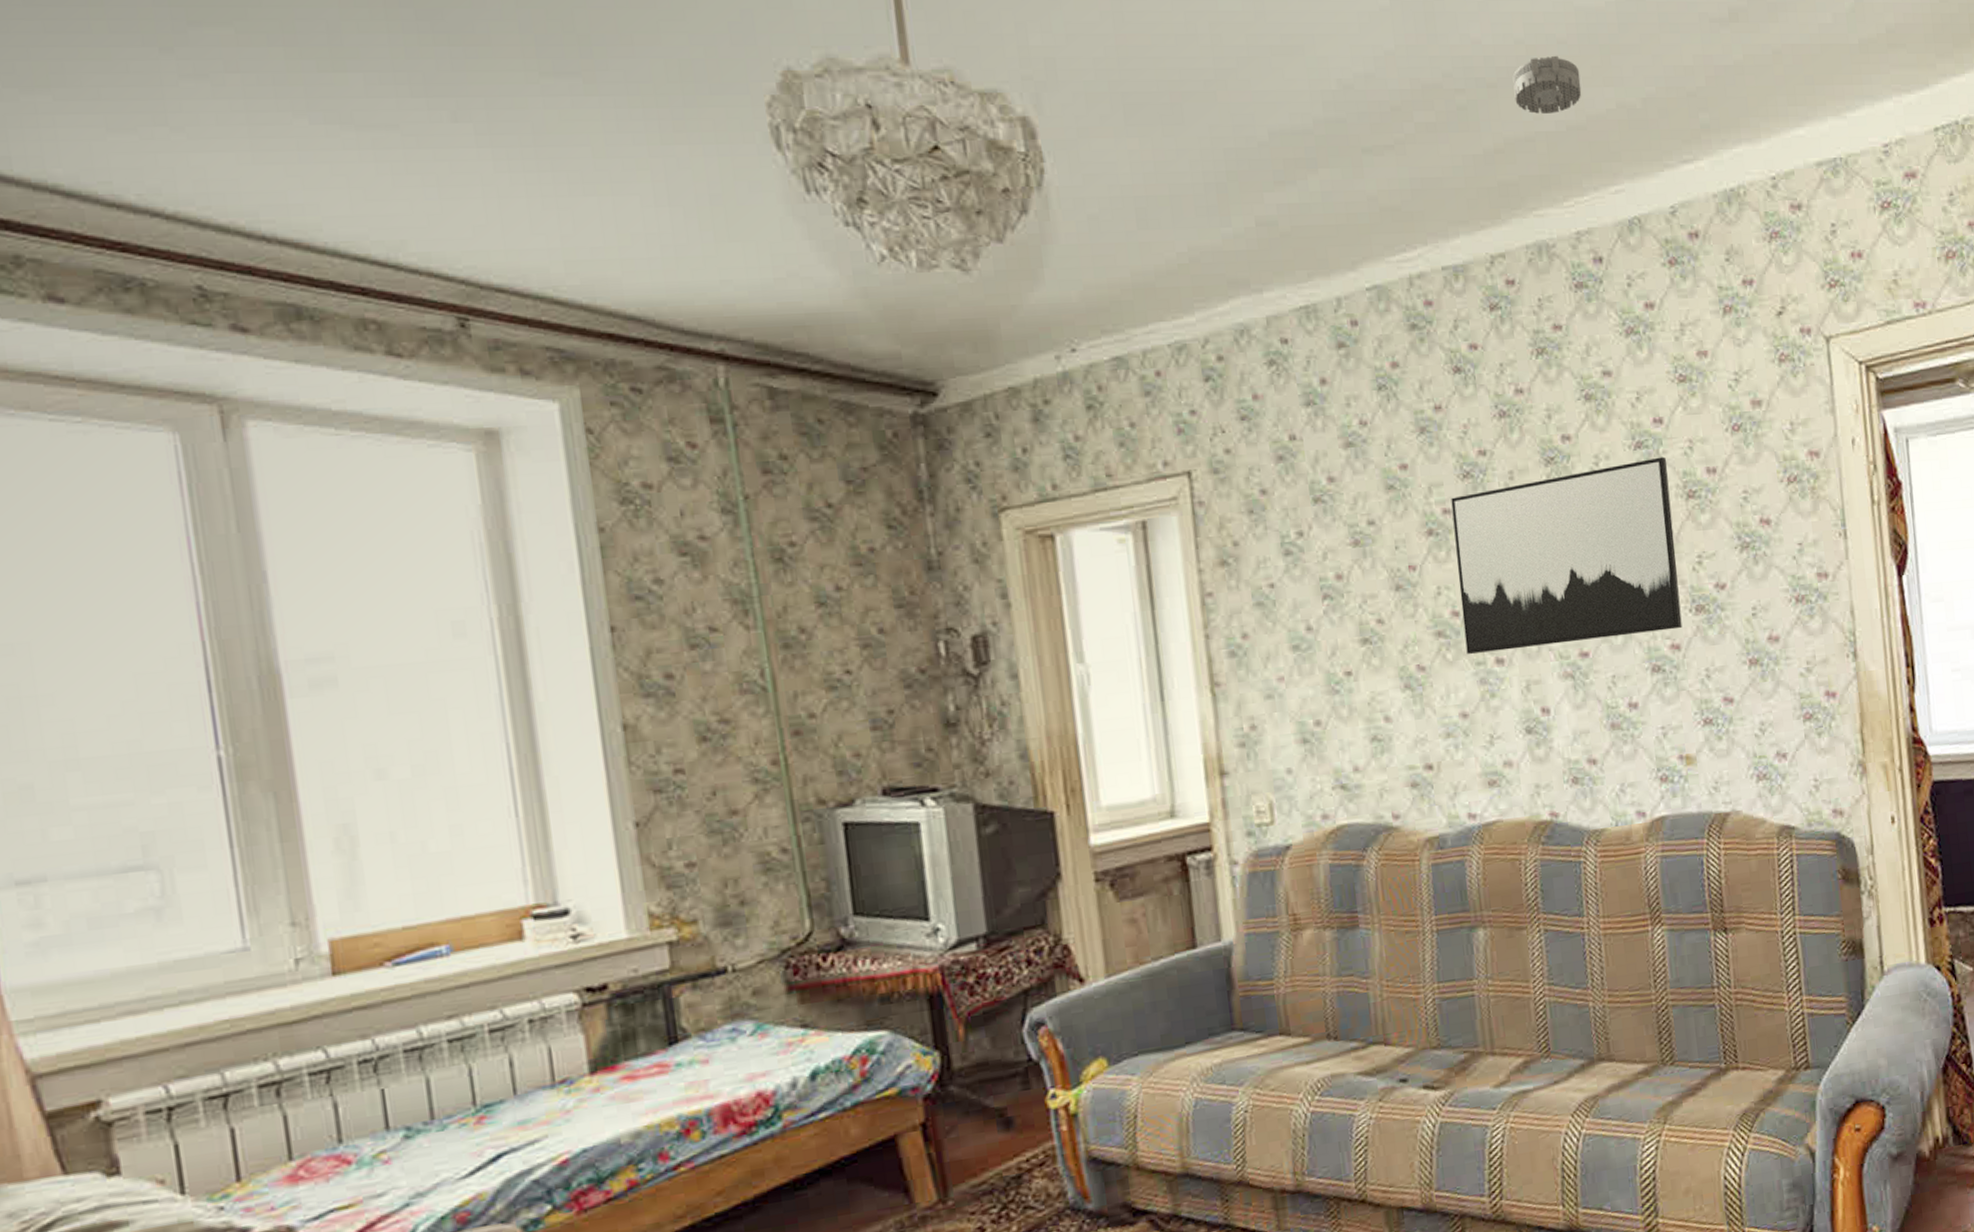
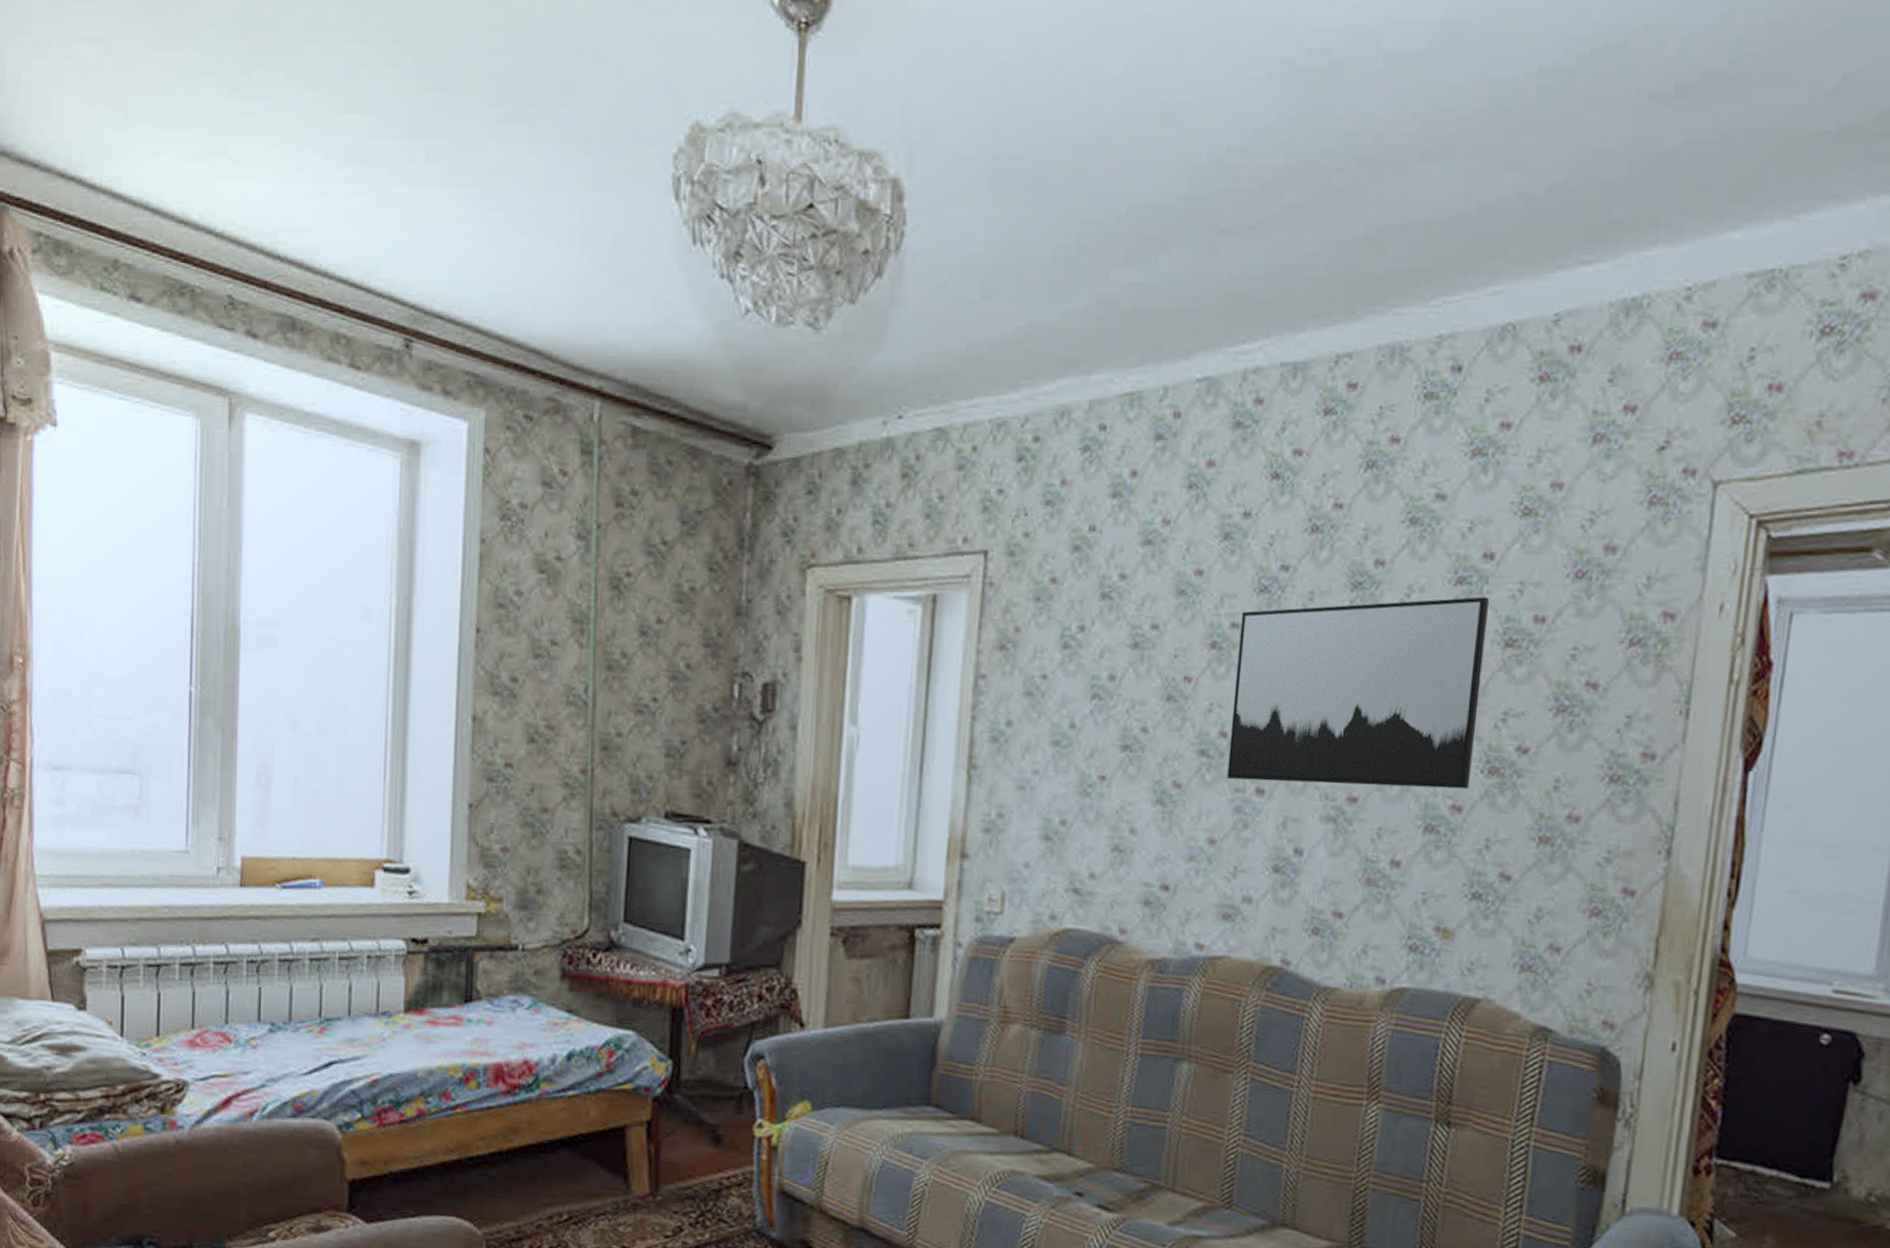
smoke detector: present [1512,55,1582,114] -> none [1398,133,1479,200]

